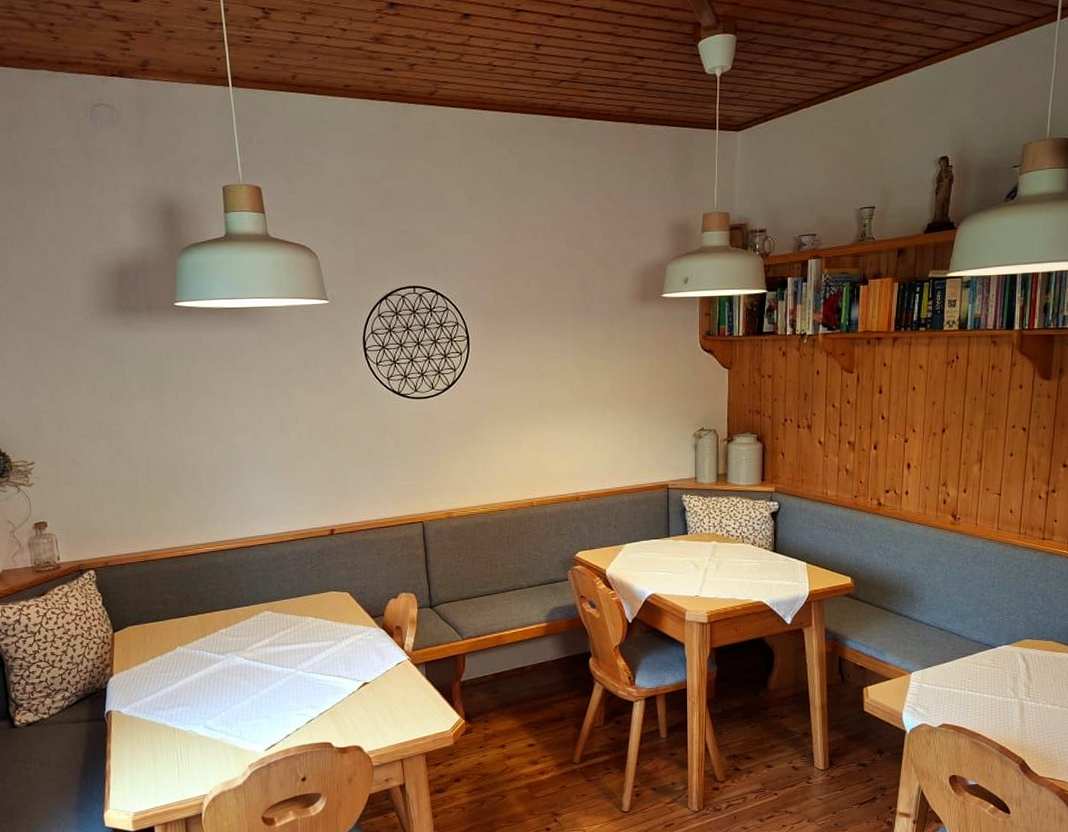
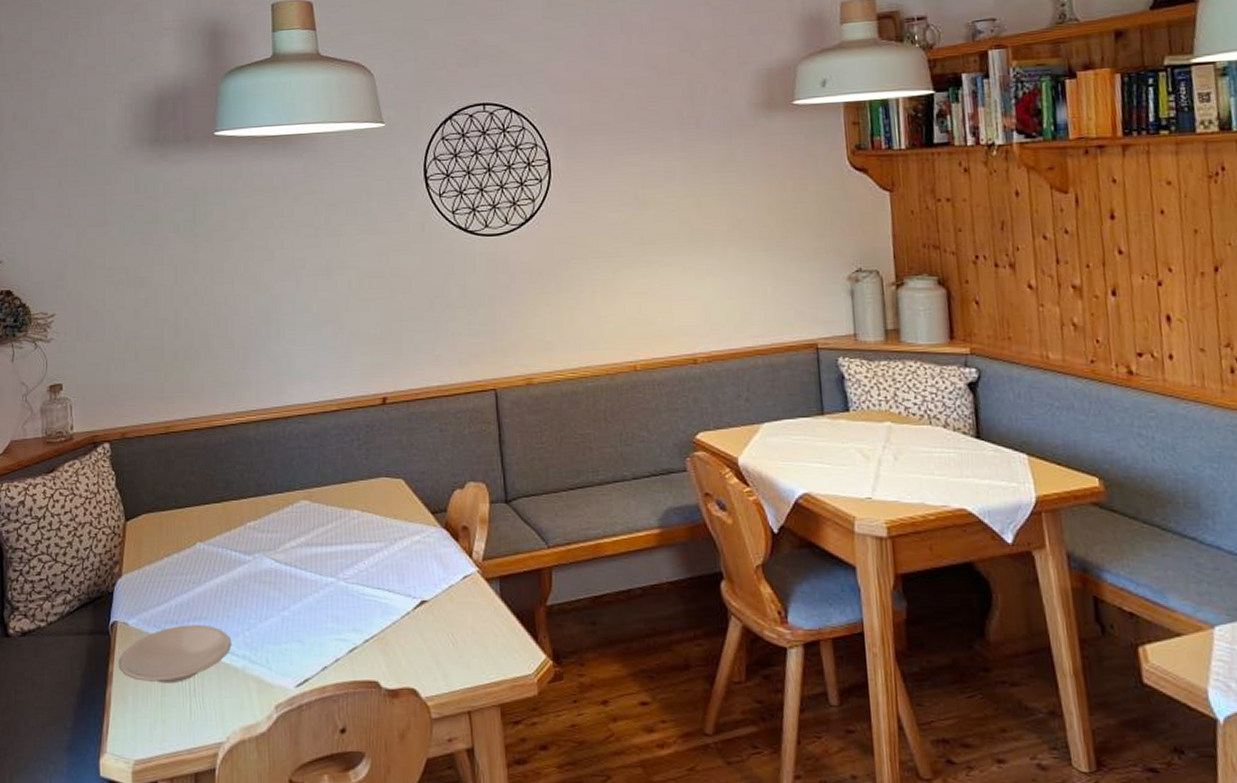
saucer: none [115,709,211,755] -> present [118,625,232,684]

